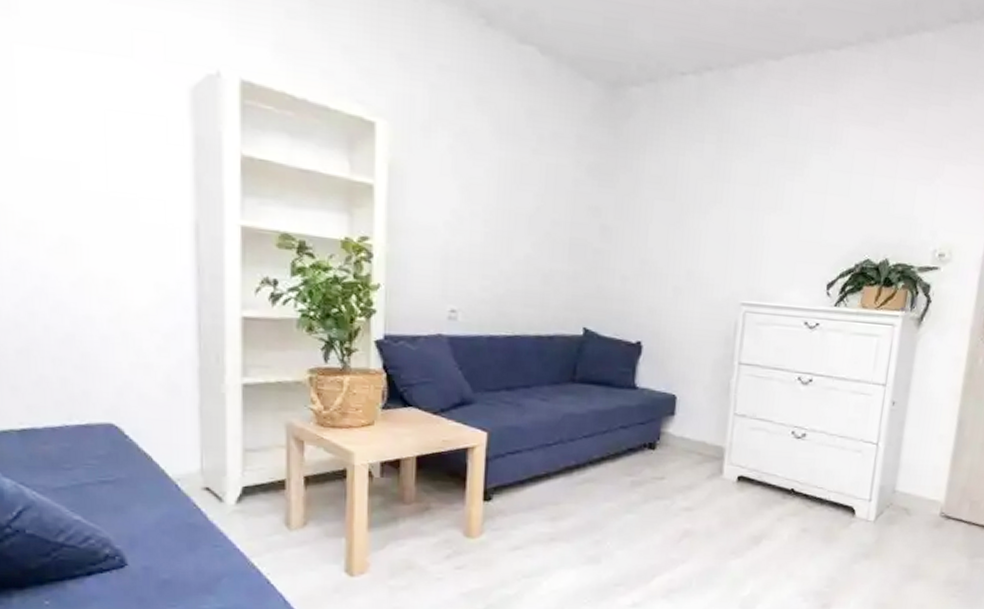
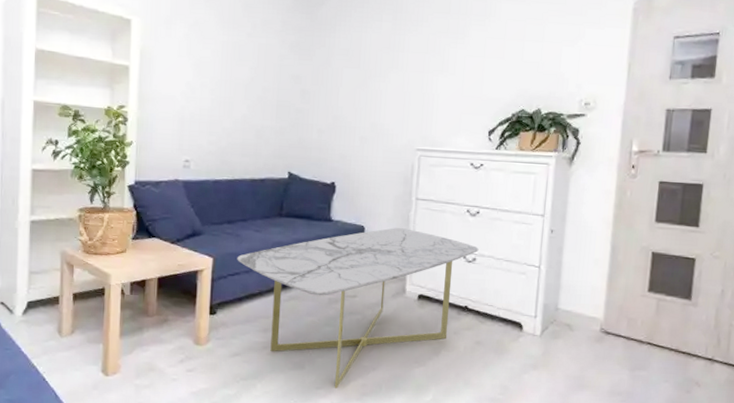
coffee table: none [518,397,810,585] -> present [237,228,479,388]

